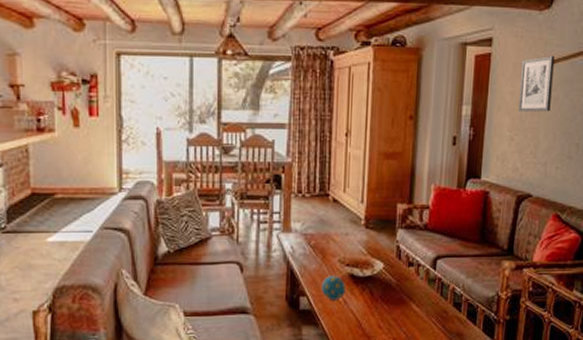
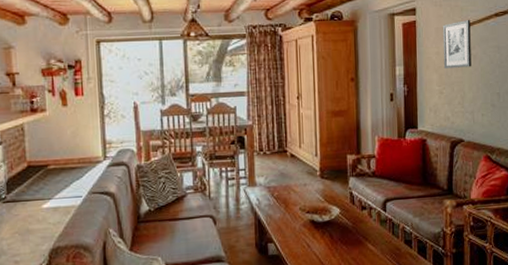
decorative egg: present [322,276,347,300] -> none [287,222,309,245]

